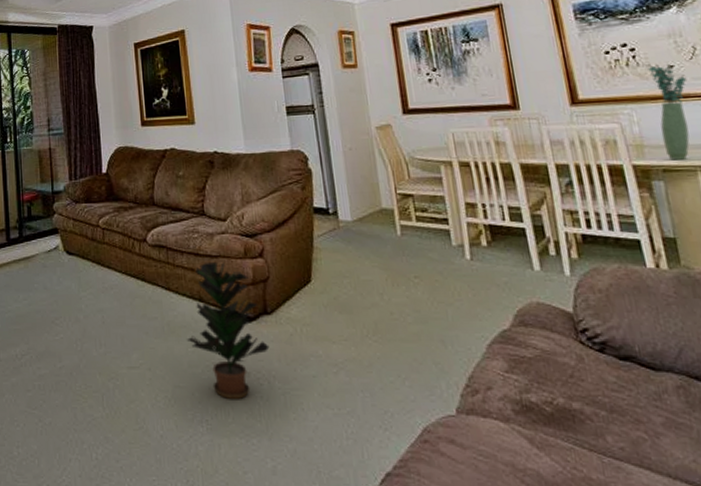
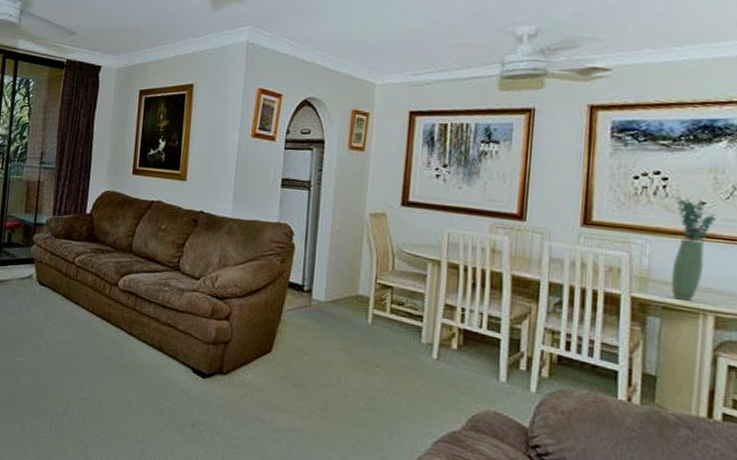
potted plant: present [186,262,270,400] -> none [139,316,218,446]

